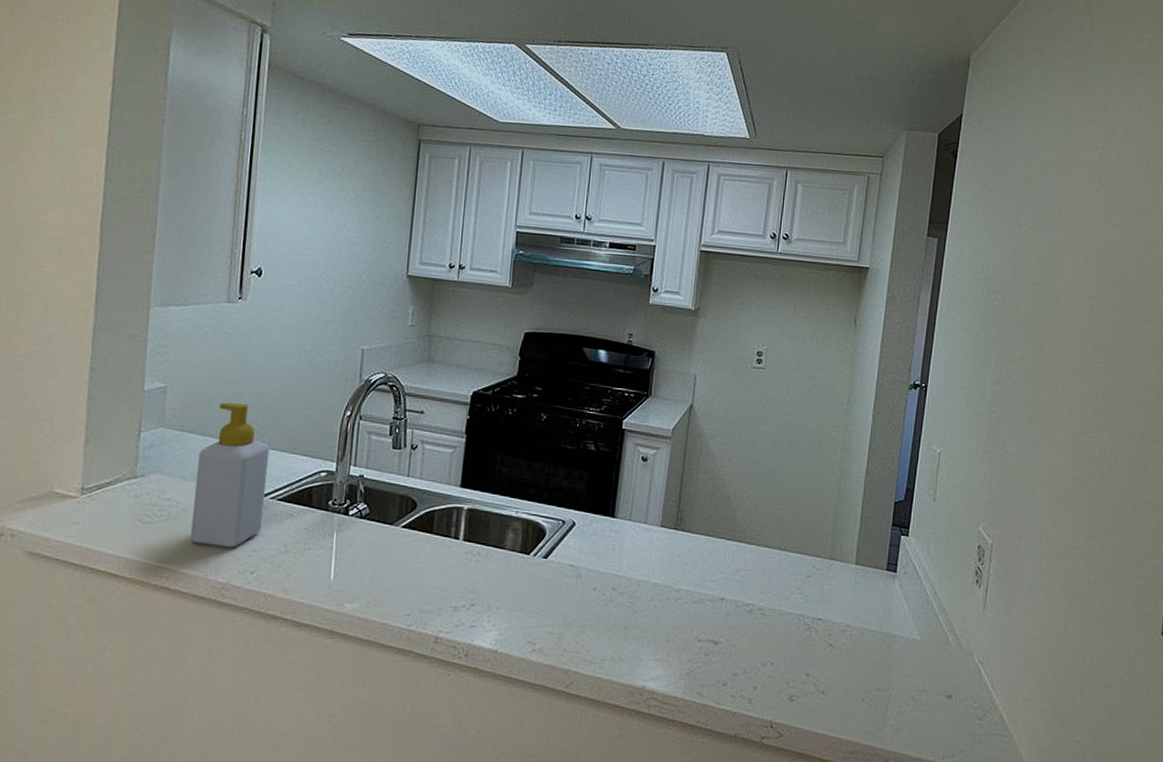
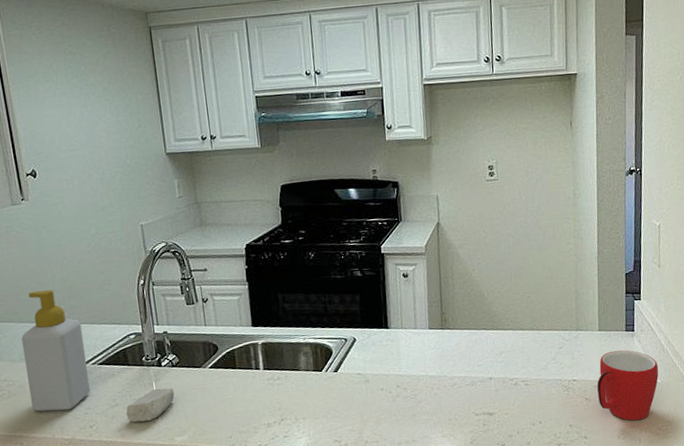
soap bar: none [295,540,356,578] -> present [126,388,175,423]
mug: none [844,591,920,683] -> present [596,350,659,421]

